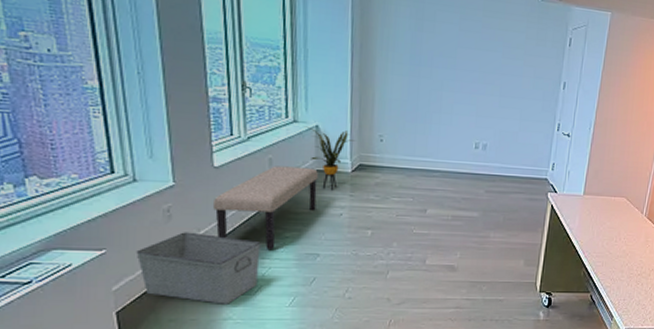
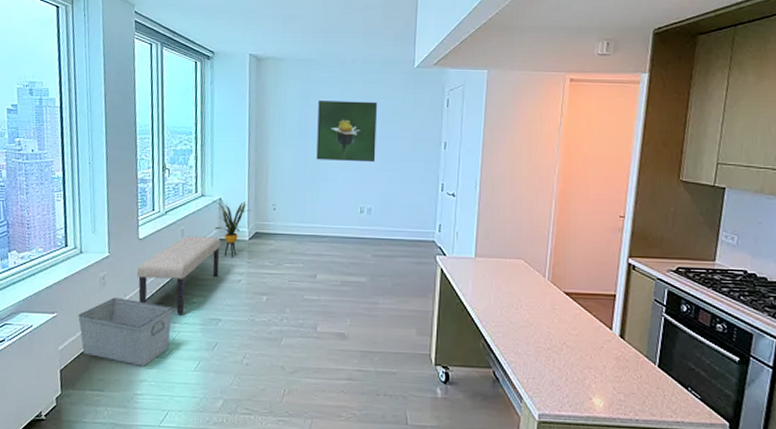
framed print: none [430,25,498,98] -> present [316,101,377,163]

